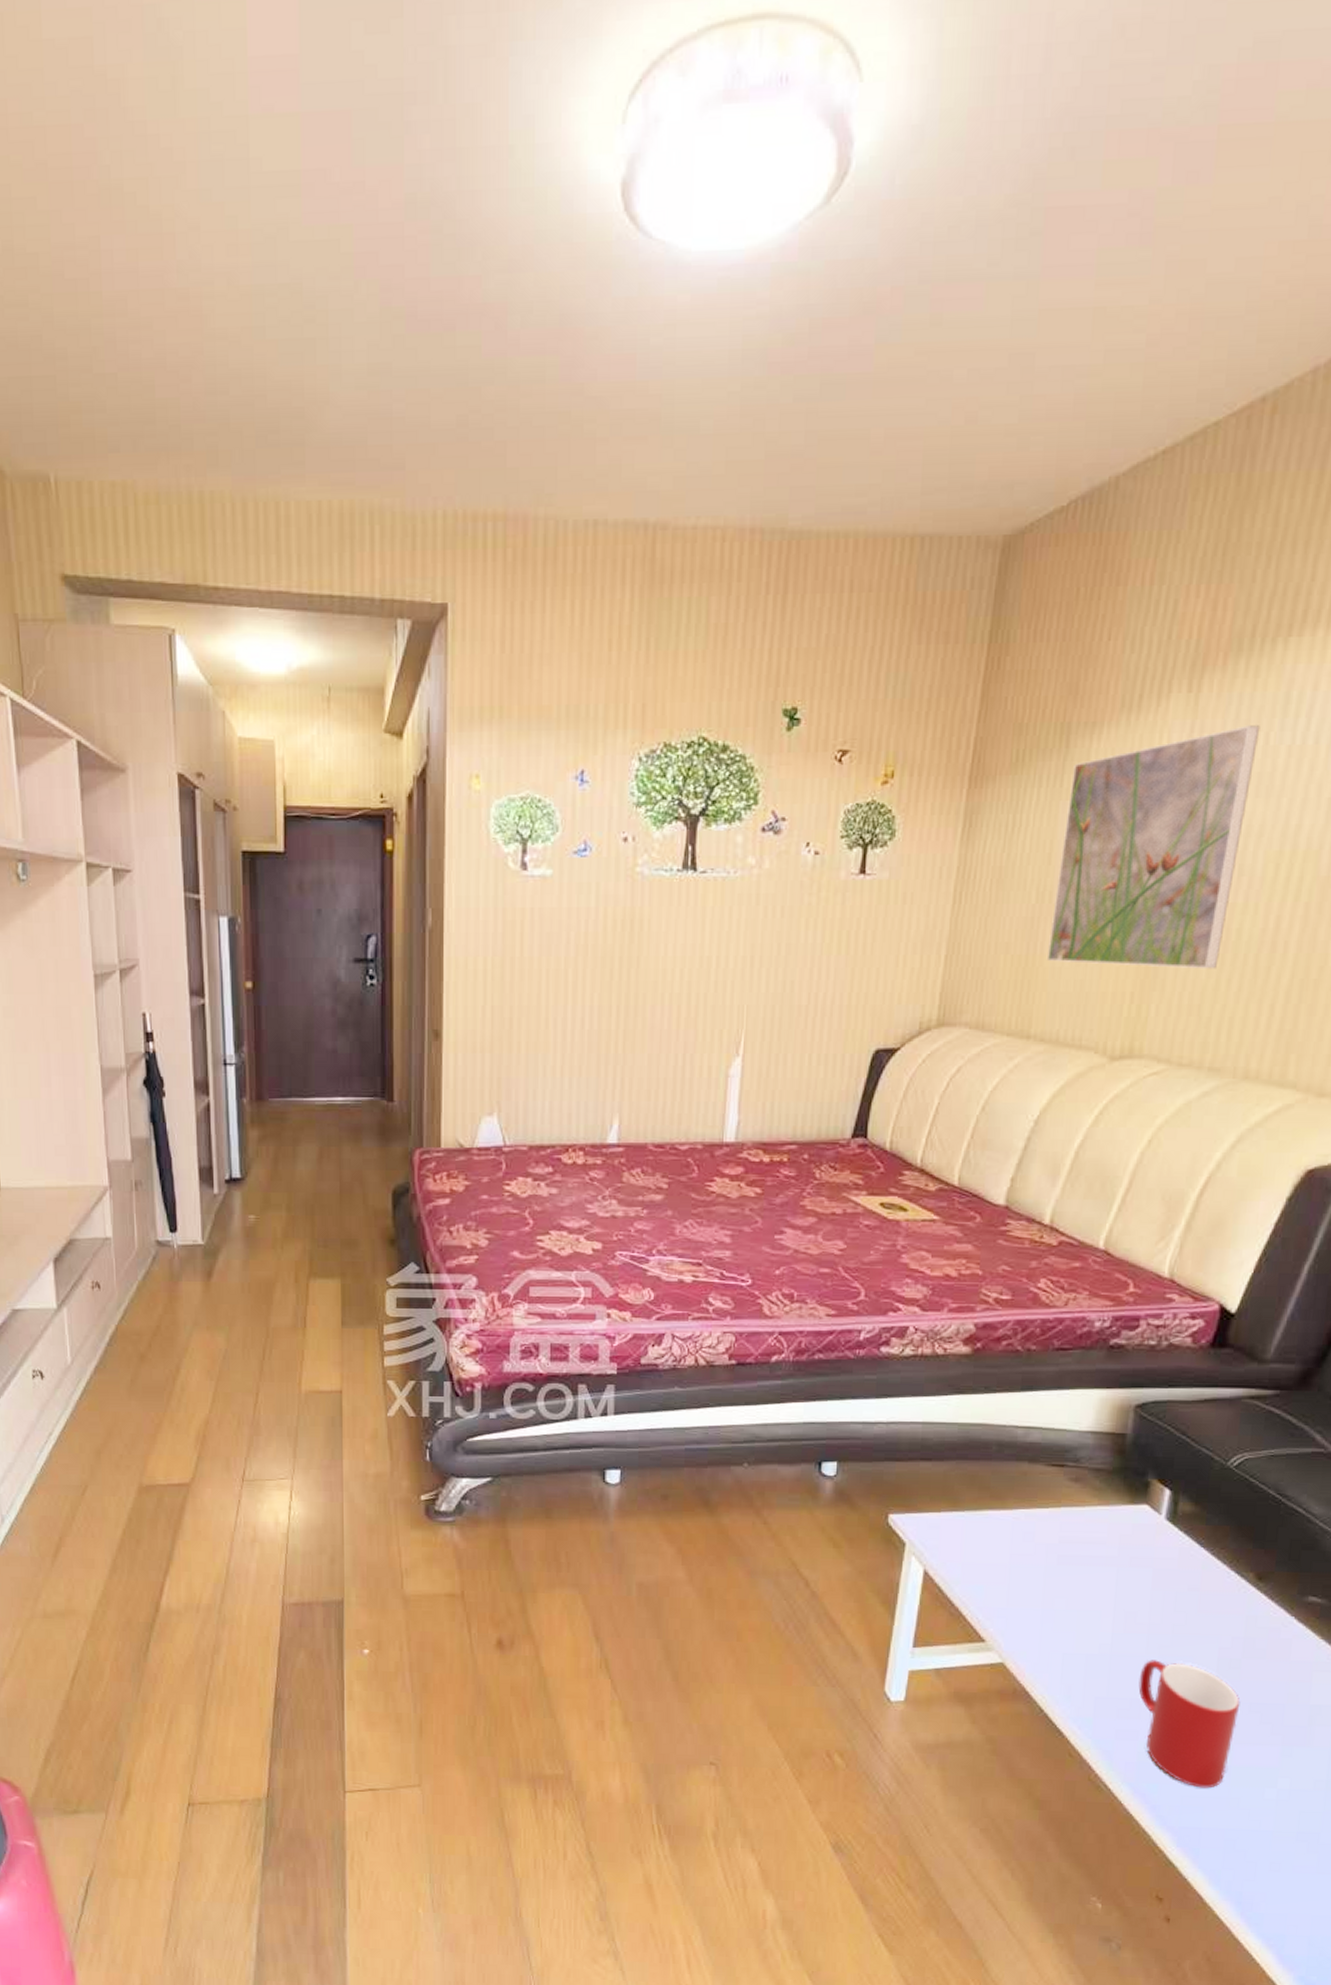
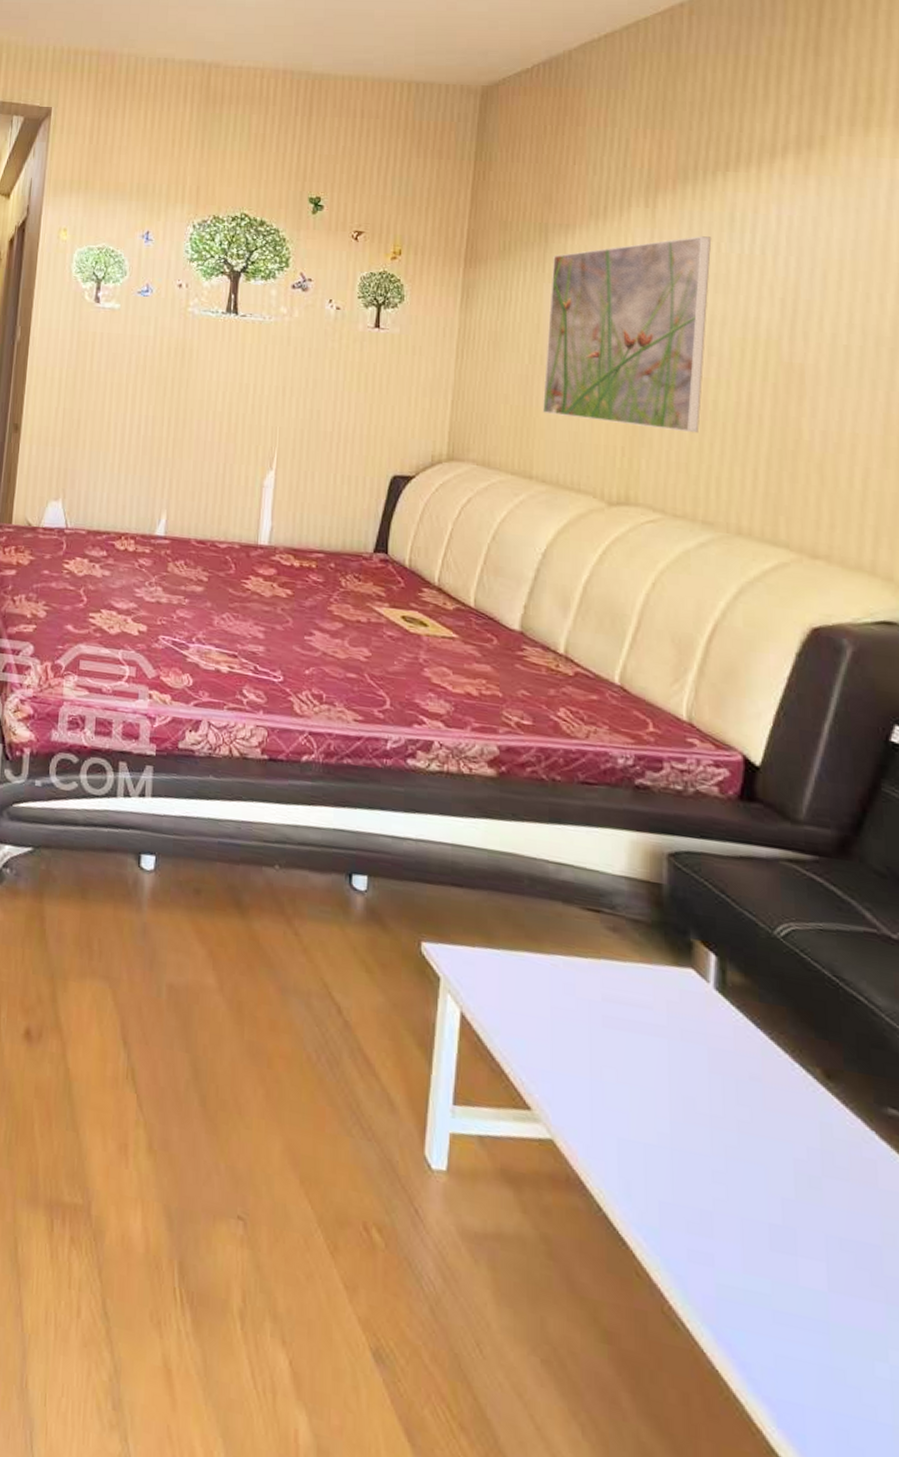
cup: present [1138,1660,1241,1789] -> none [707,1161,829,1350]

